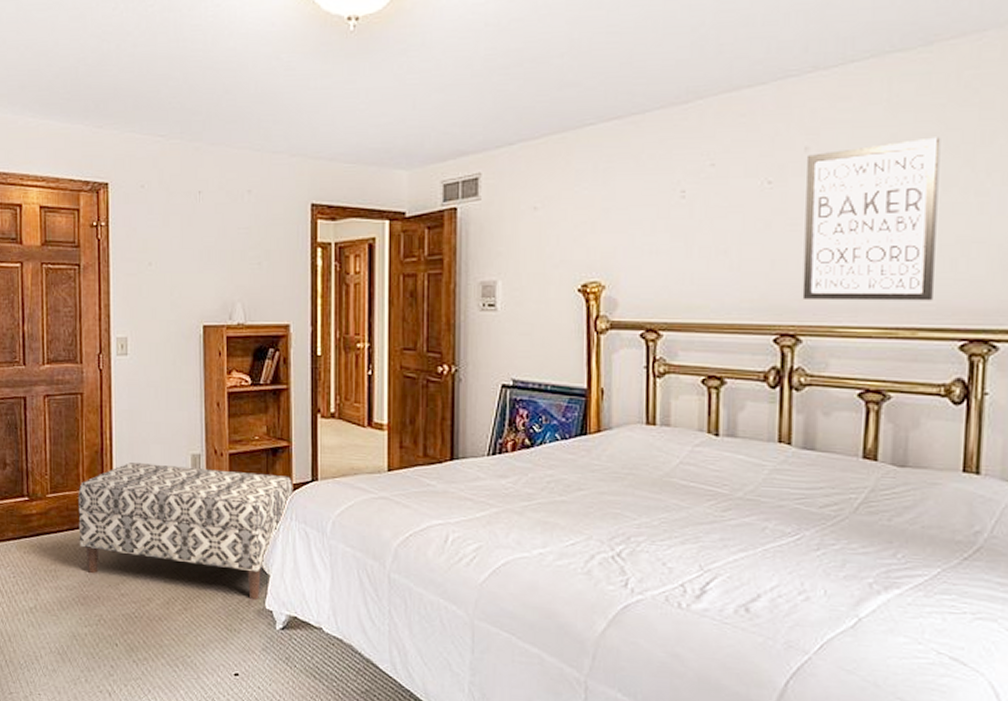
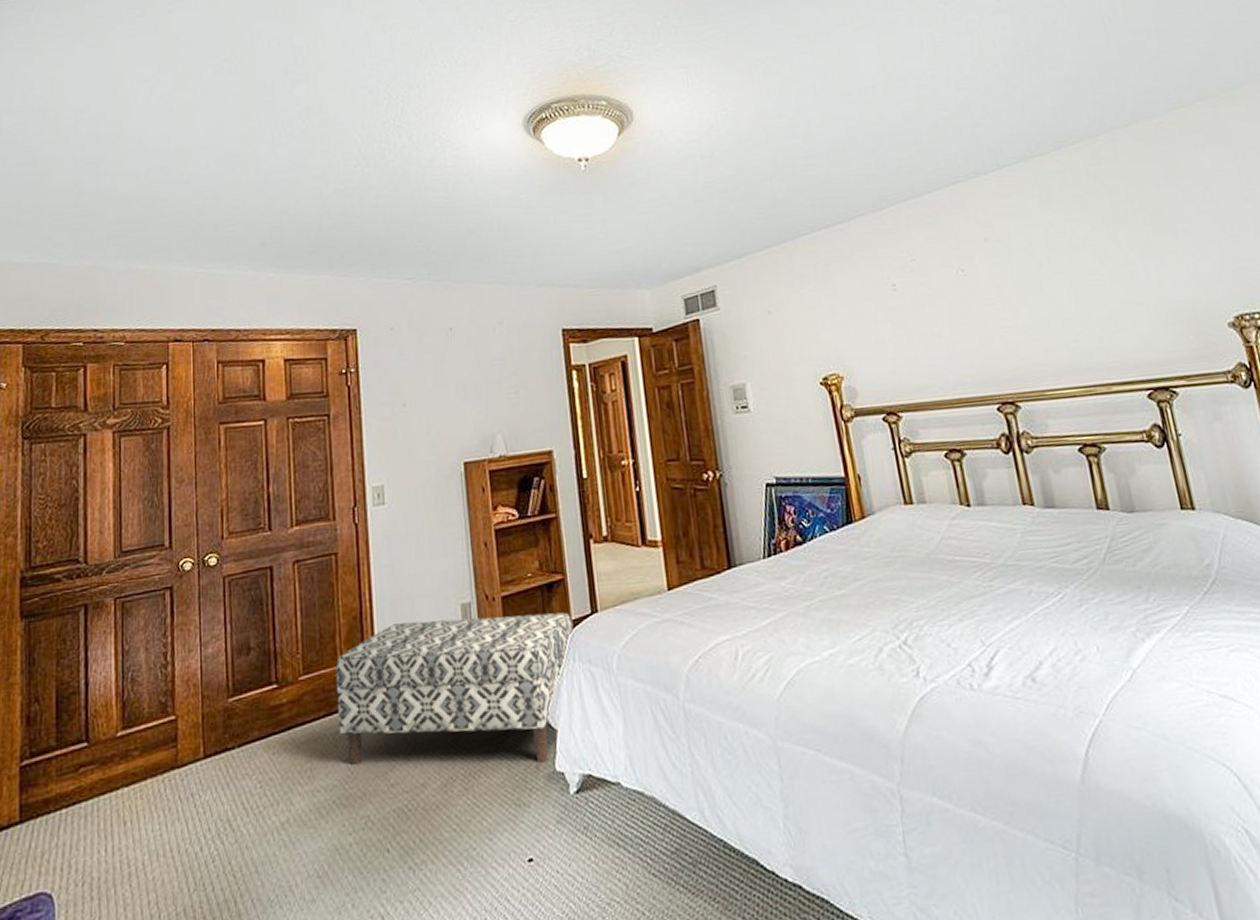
wall art: present [802,137,941,301] -> none [988,221,1116,369]

